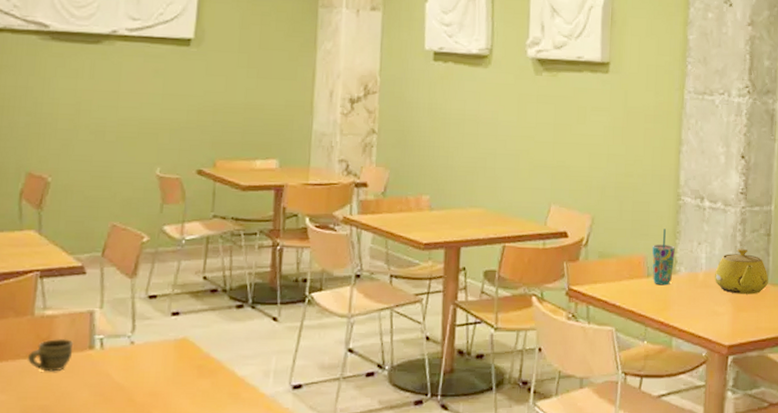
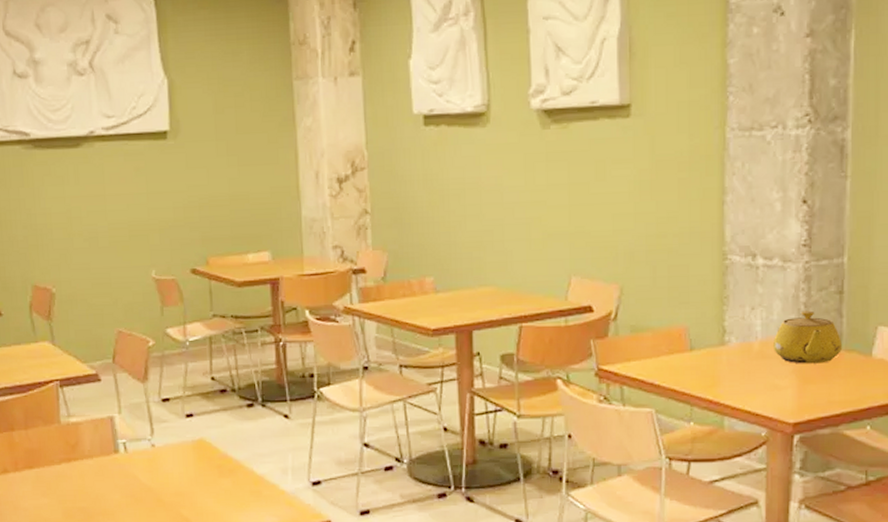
cup: present [27,338,74,372] -> none [60,443,101,476]
cup: present [652,229,675,286] -> none [694,294,723,359]

